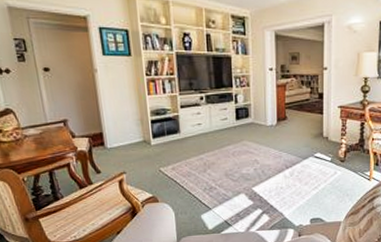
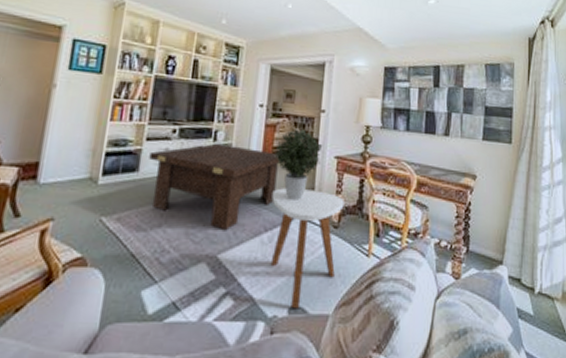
coffee table: none [186,104,294,170] -> present [149,143,282,230]
potted plant: none [287,86,327,144] -> present [274,129,323,200]
side table: none [289,135,348,220] -> present [270,188,345,309]

